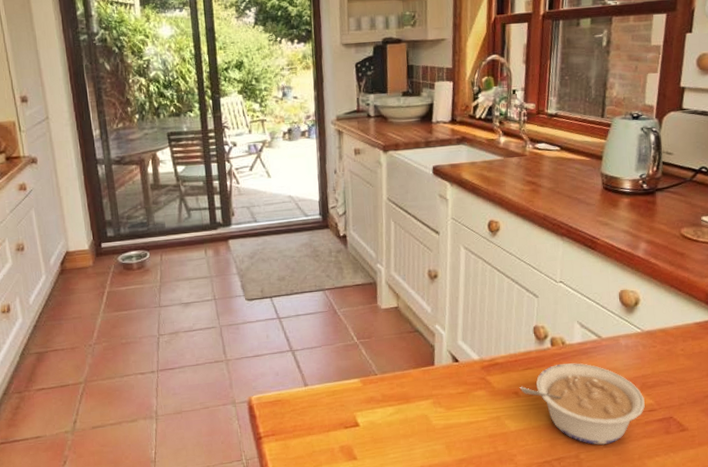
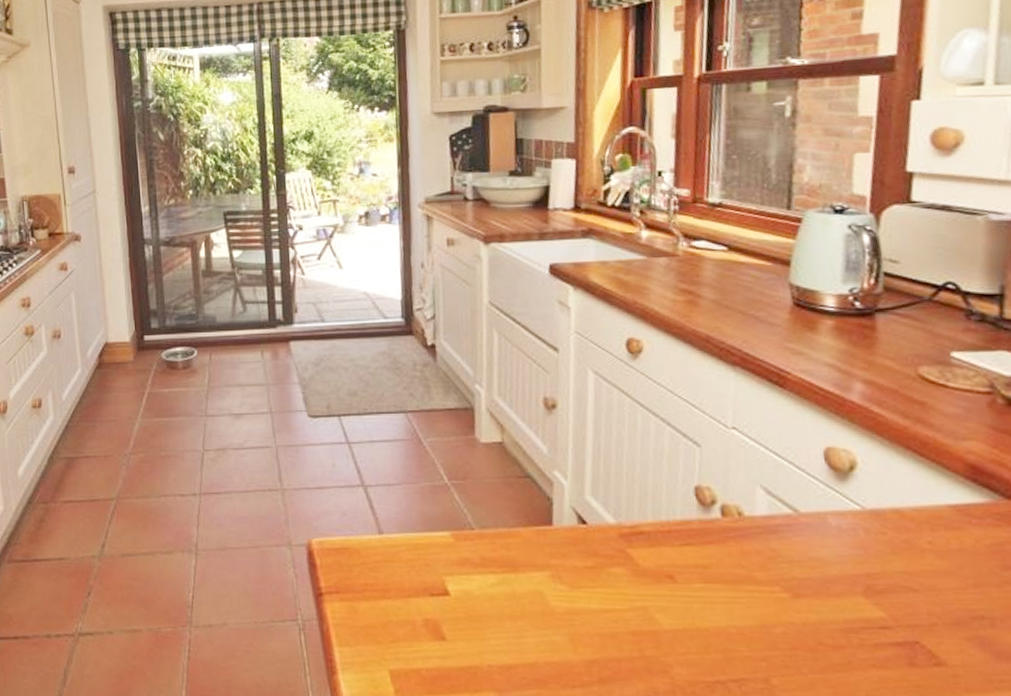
legume: present [519,363,645,445] -> none [675,543,873,670]

